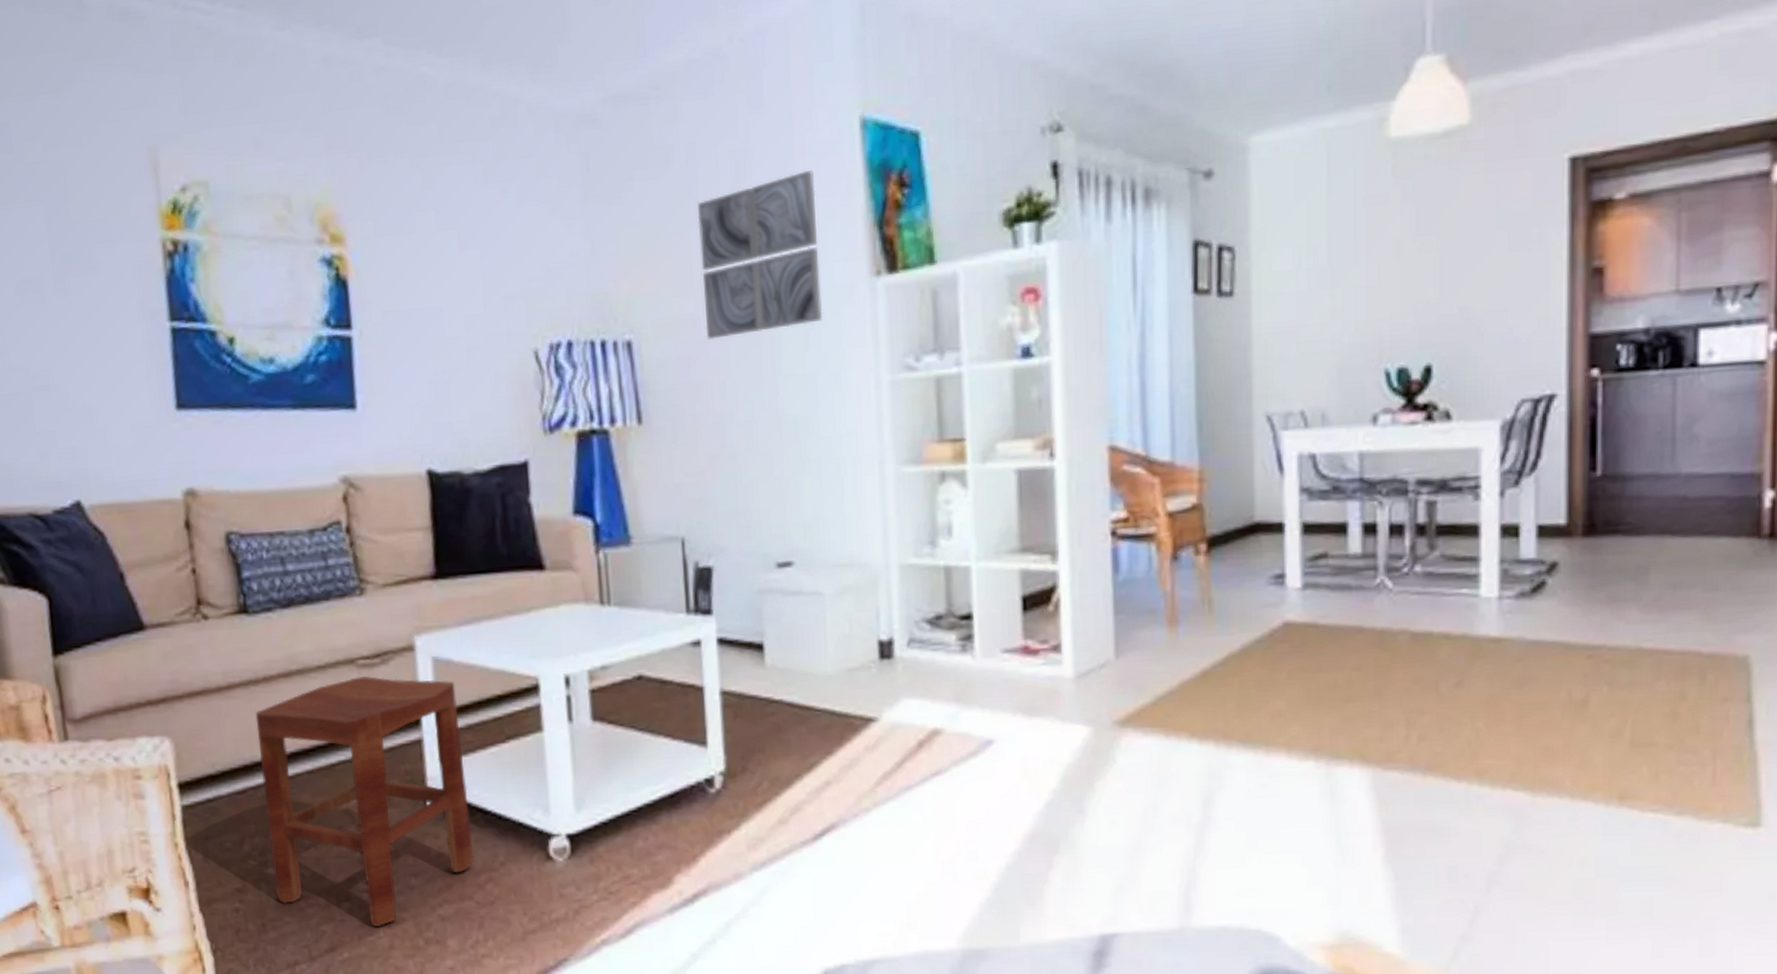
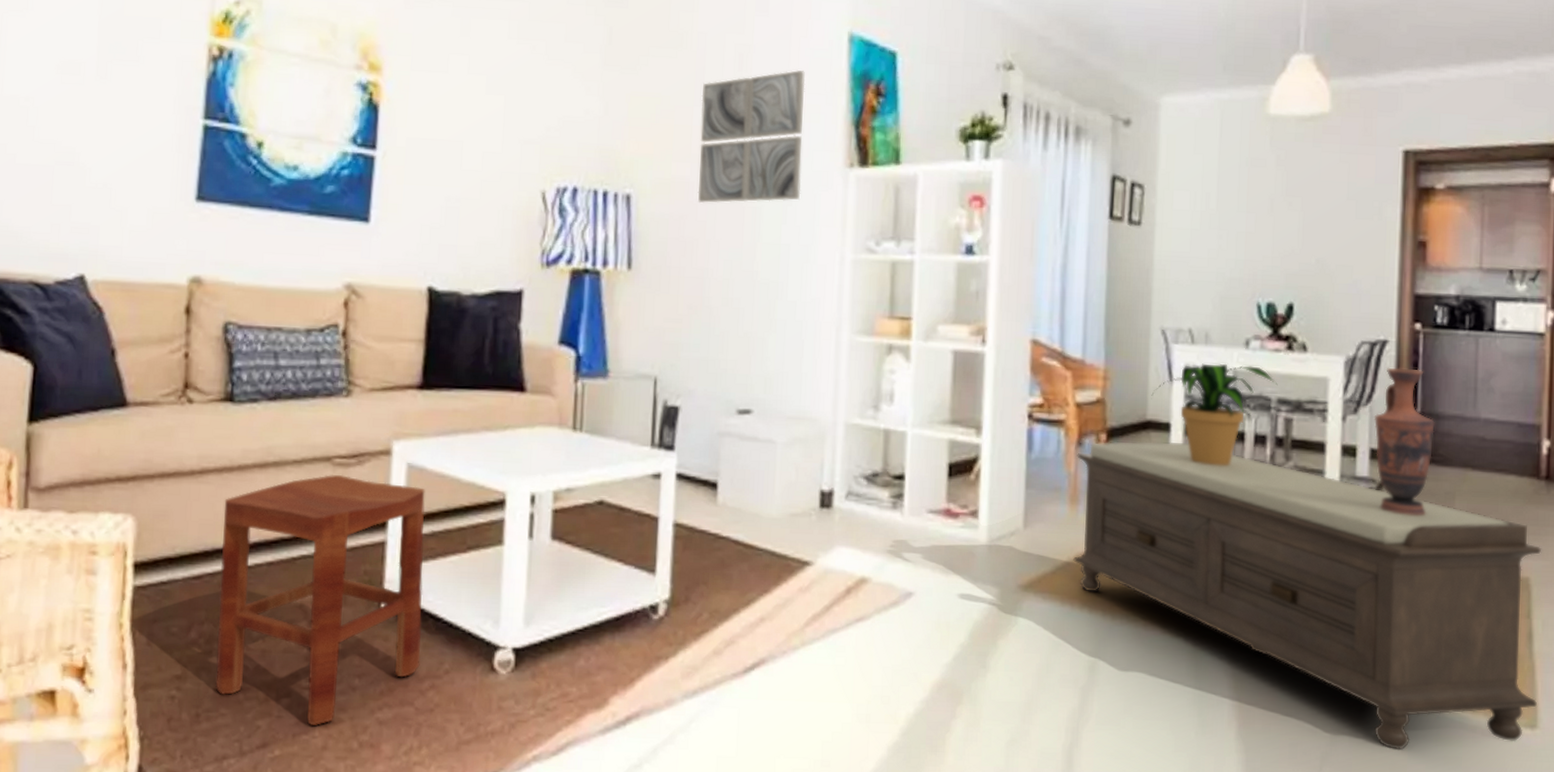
bench: none [1172,543,1765,864] -> present [1073,441,1542,751]
potted plant: none [1258,445,1416,566] -> present [1151,363,1278,466]
vase: none [1540,424,1622,598] -> present [1374,367,1436,516]

